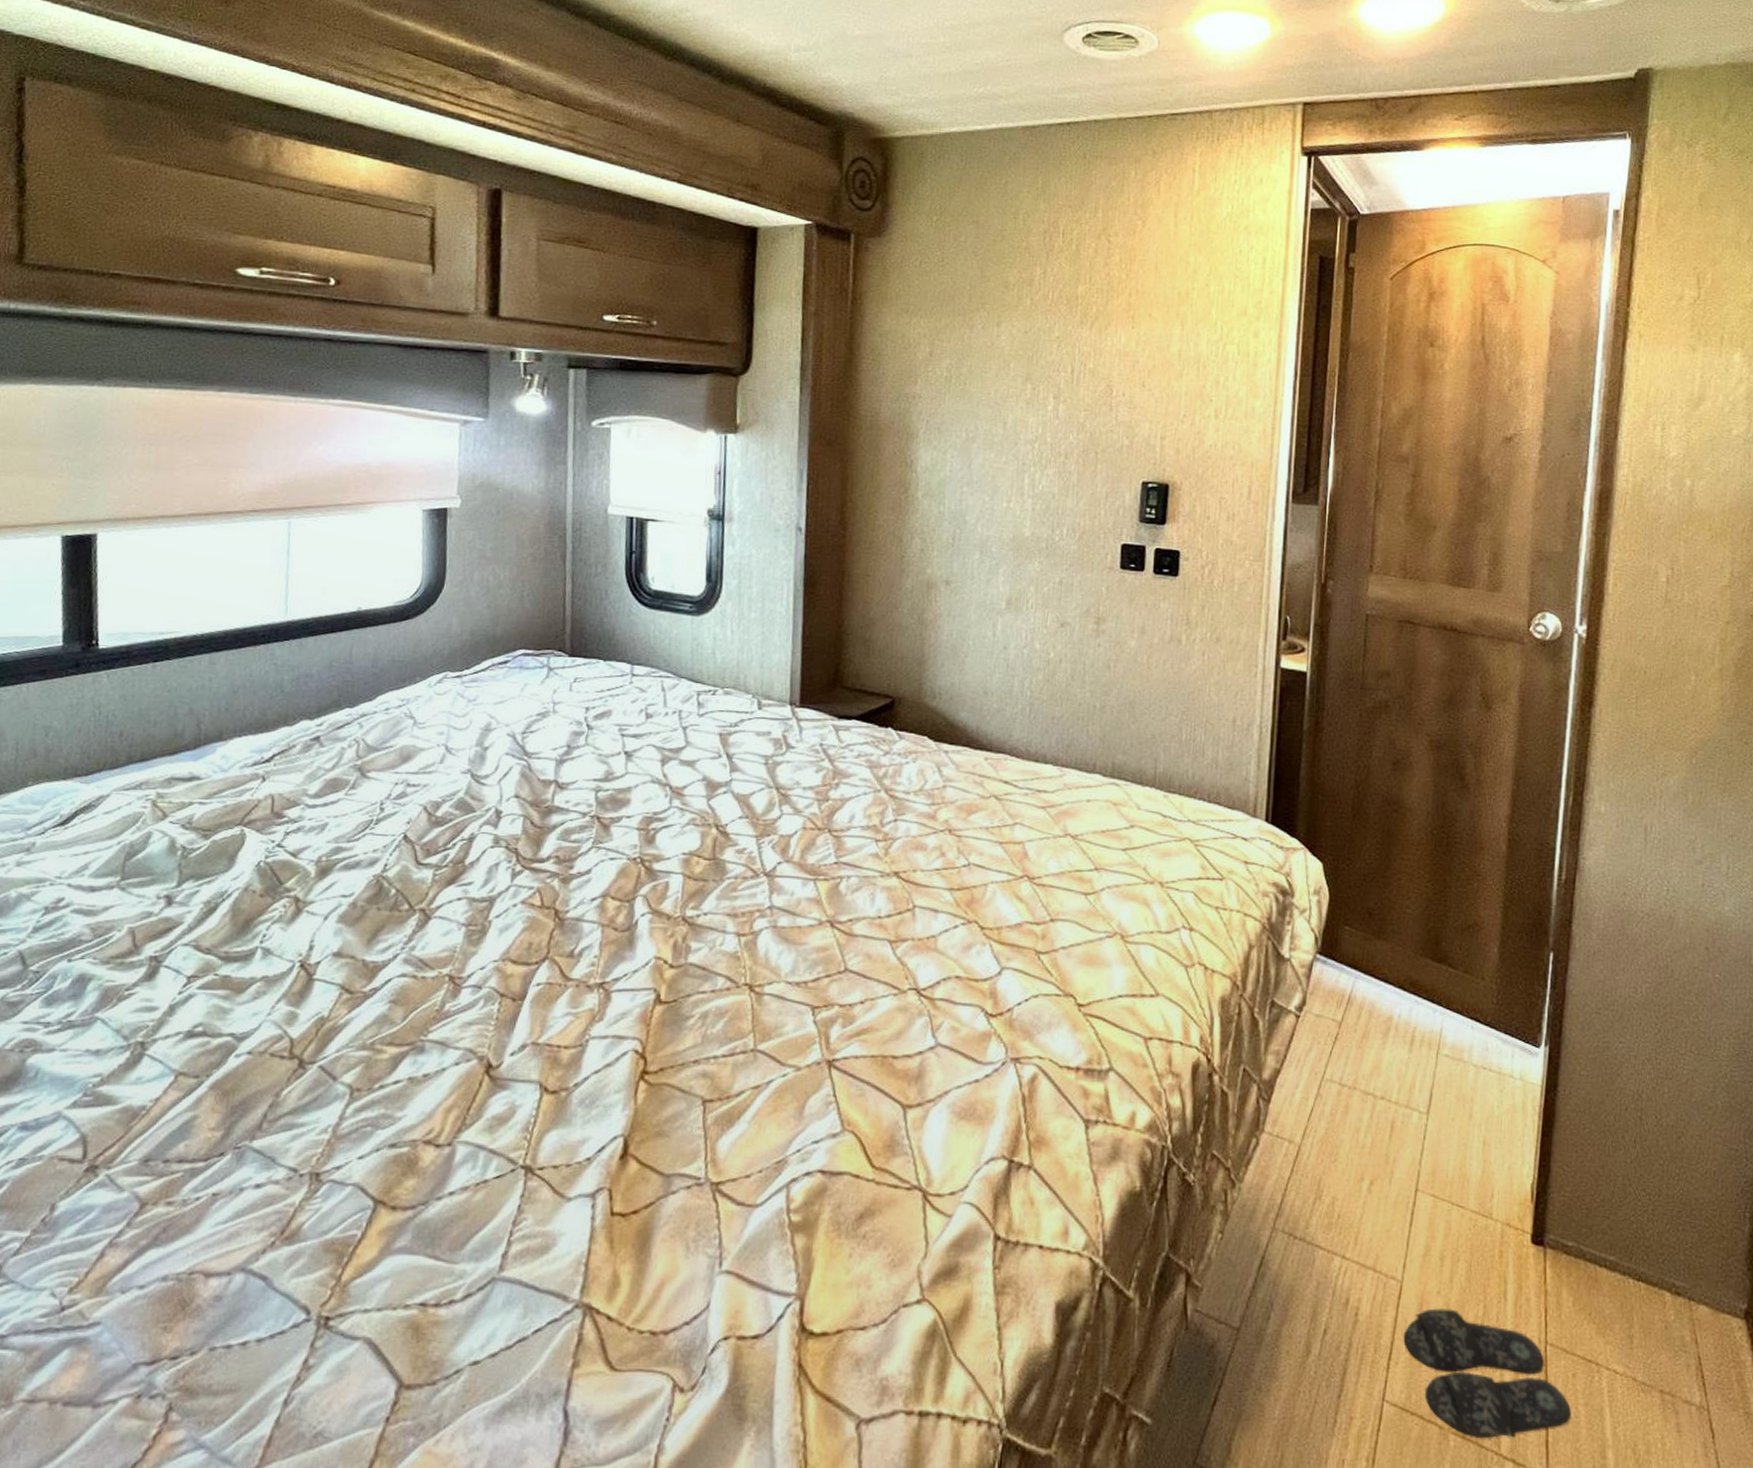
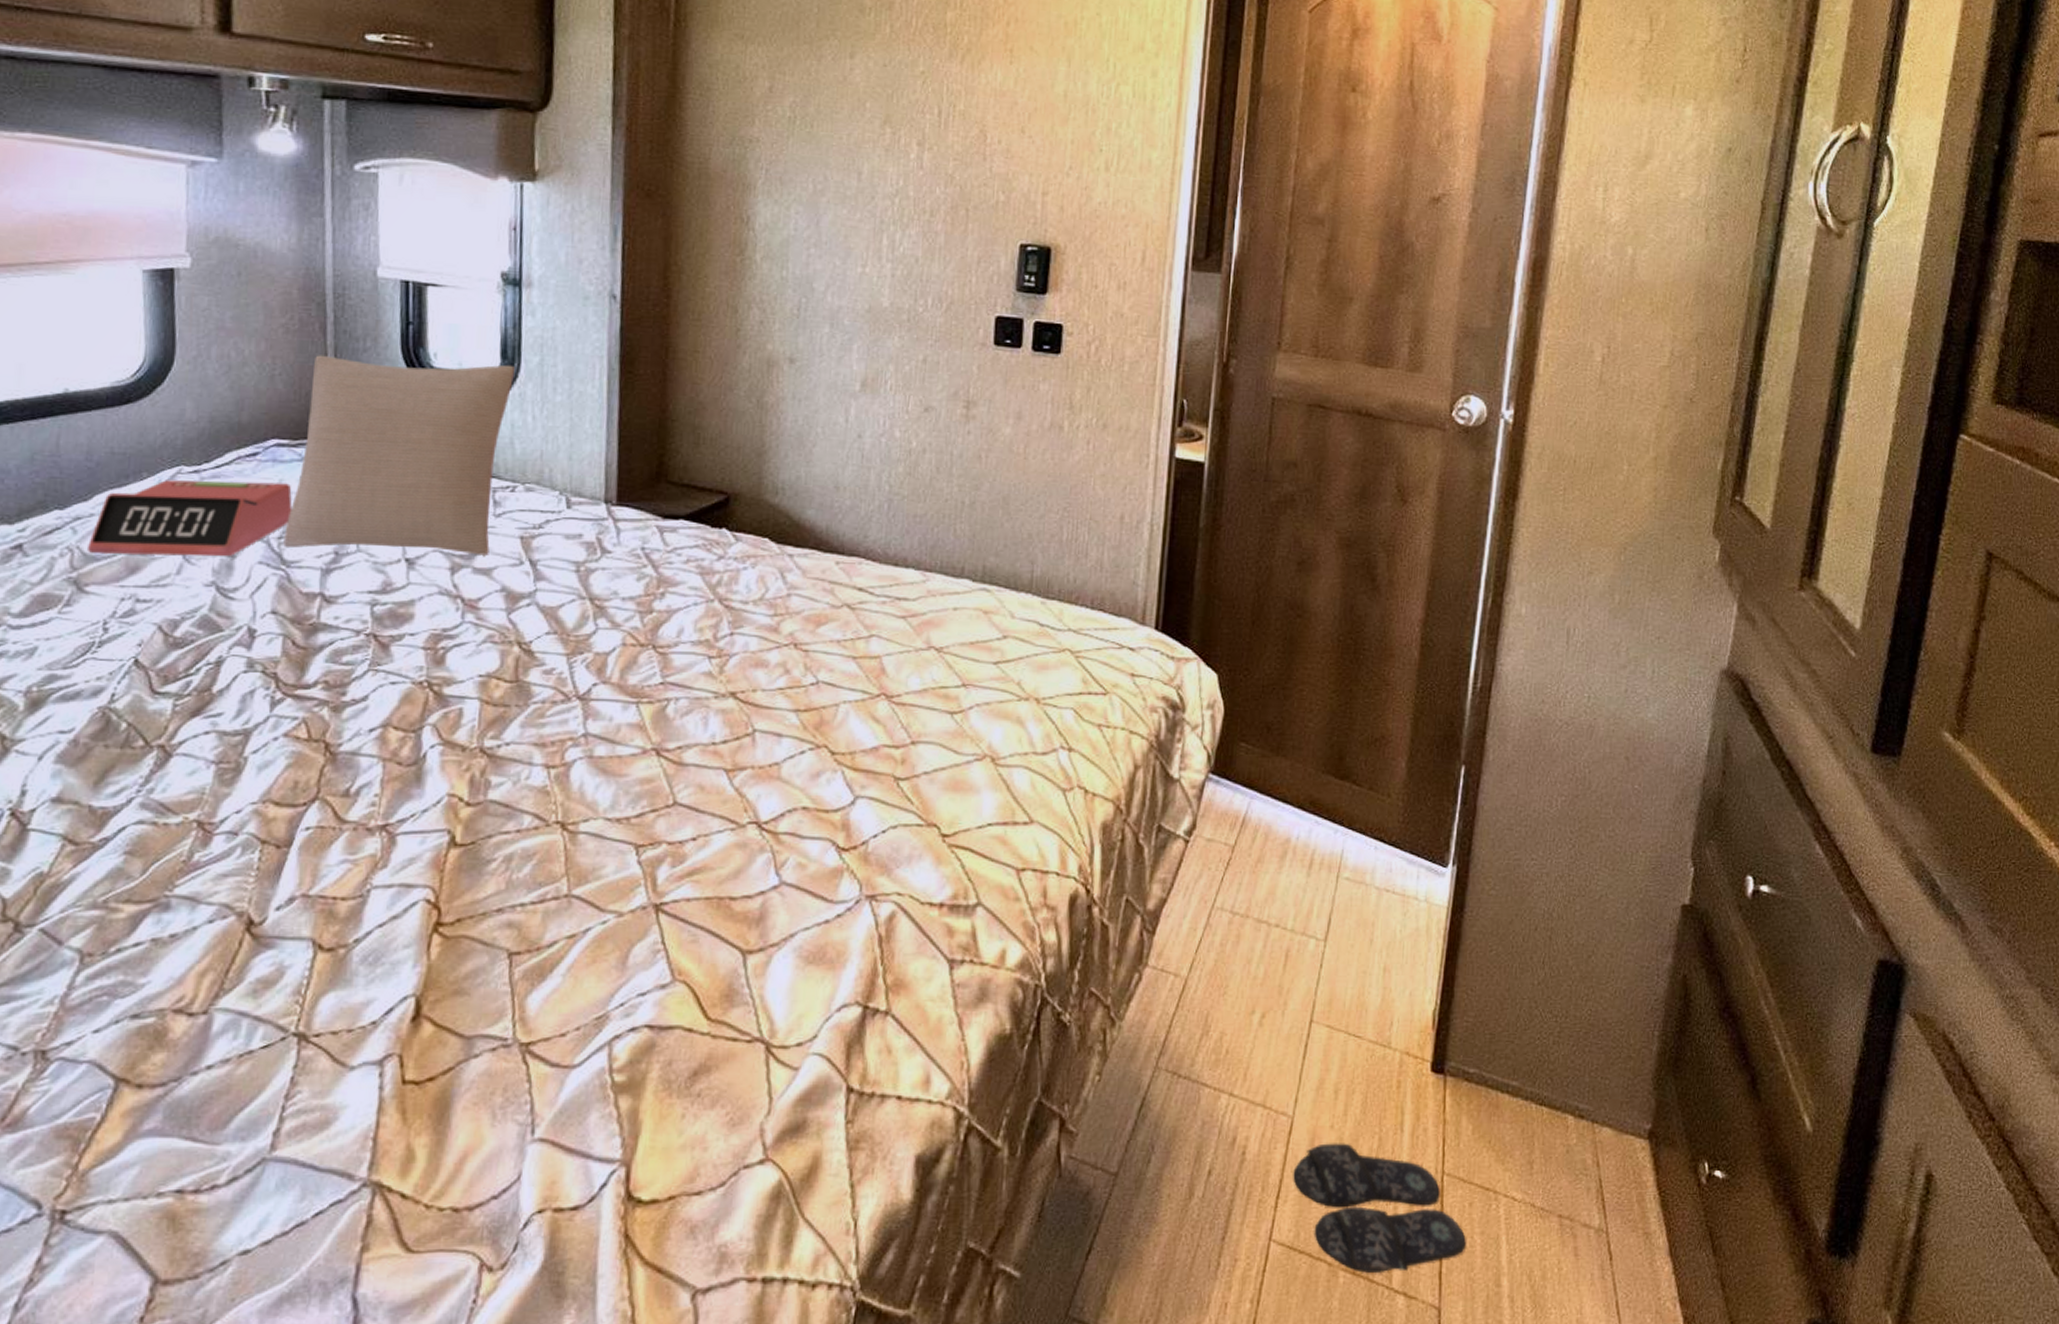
alarm clock: none [371,683,535,749] -> present [88,480,293,557]
pillow: none [526,579,717,750] -> present [283,355,514,556]

